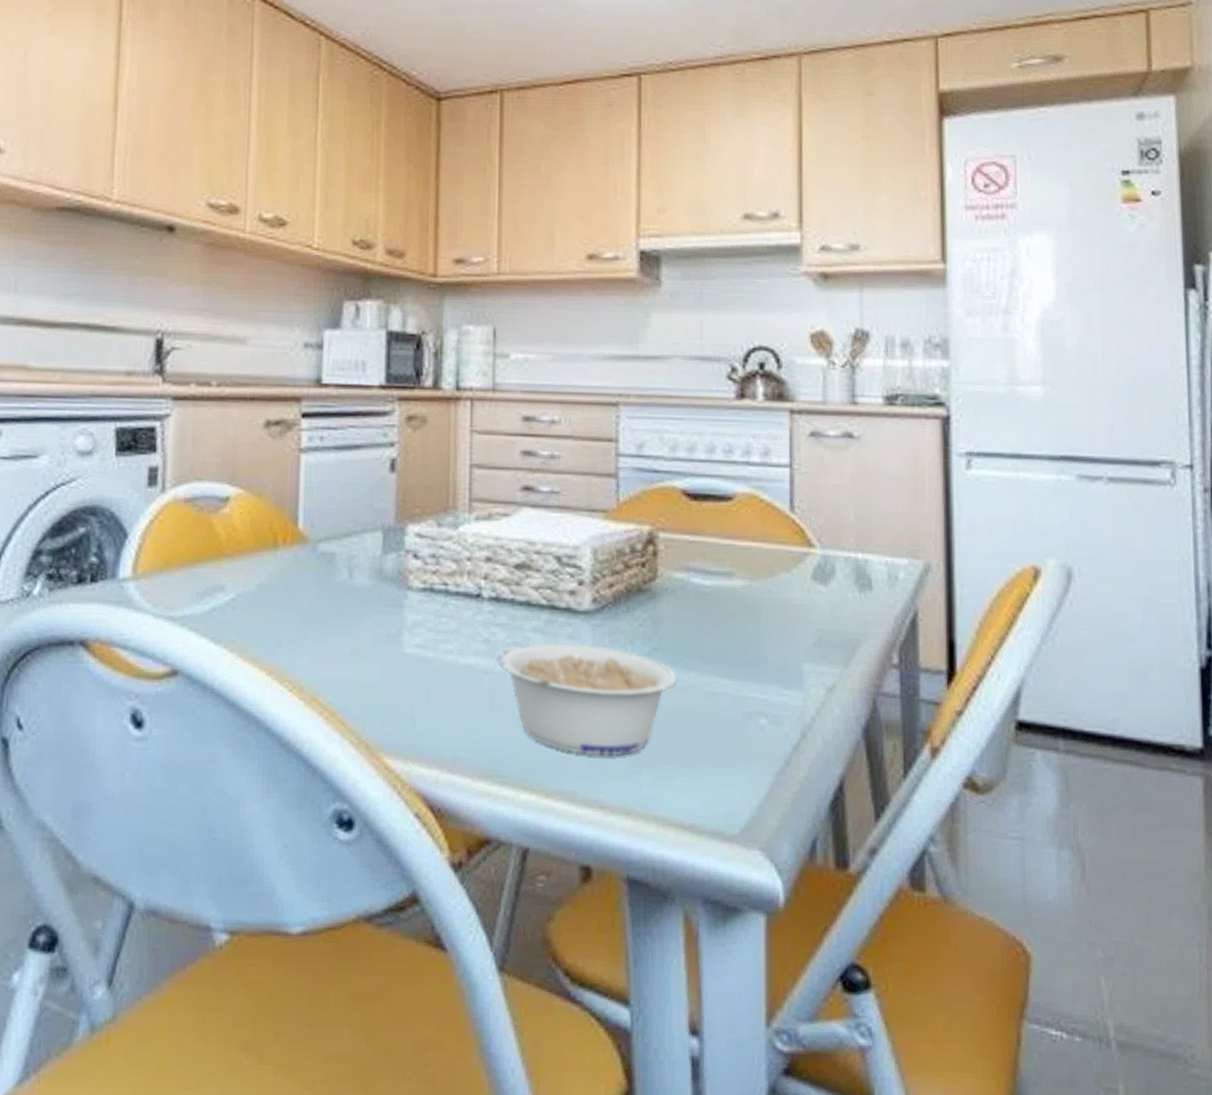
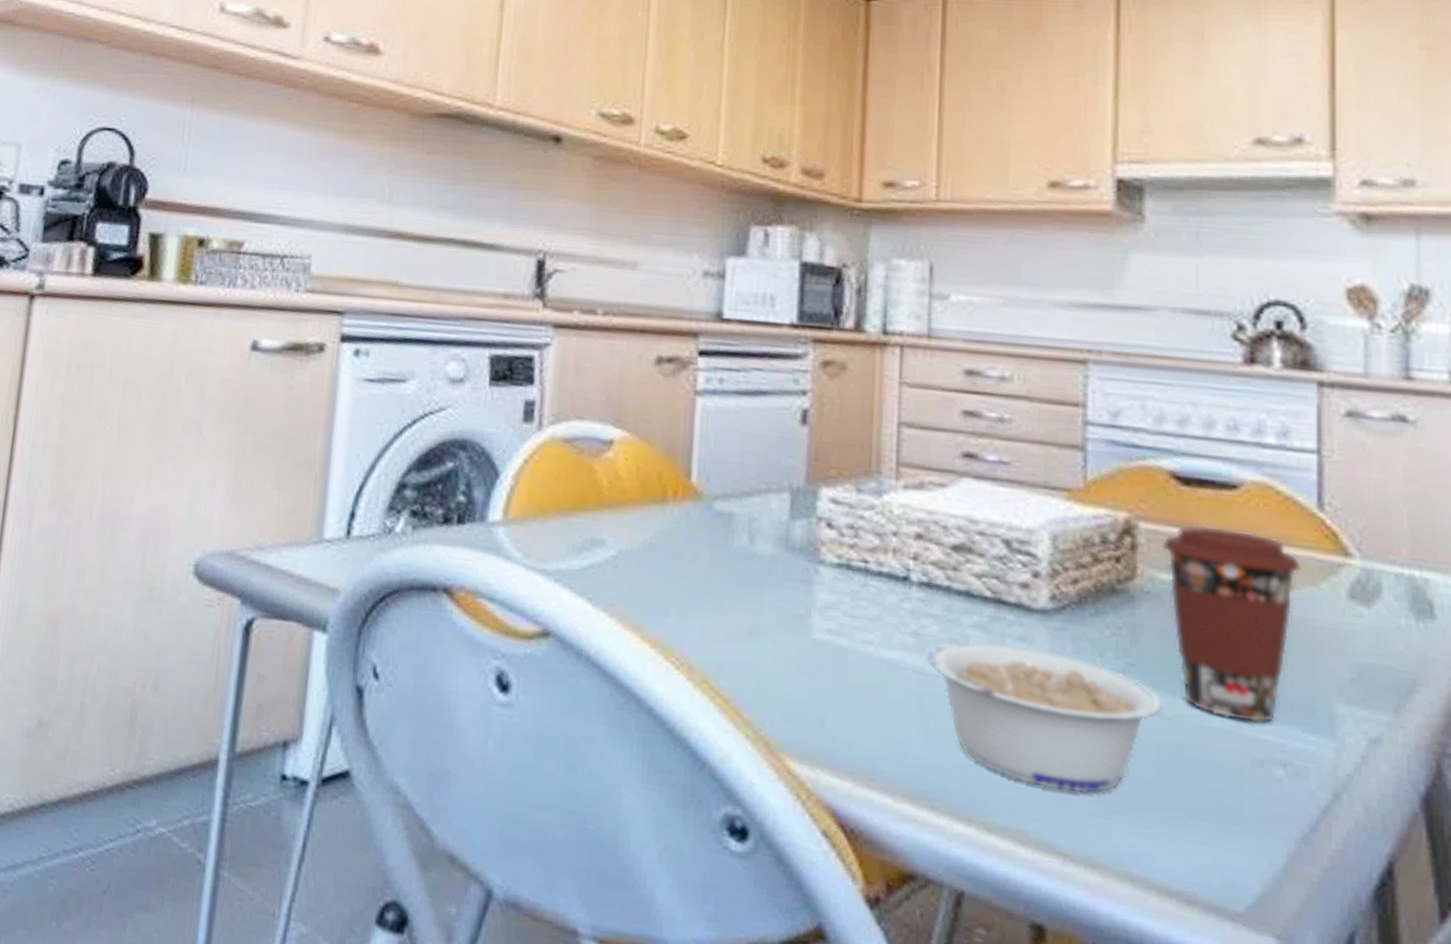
coffee cup: none [676,532,778,685] -> present [1162,525,1301,723]

